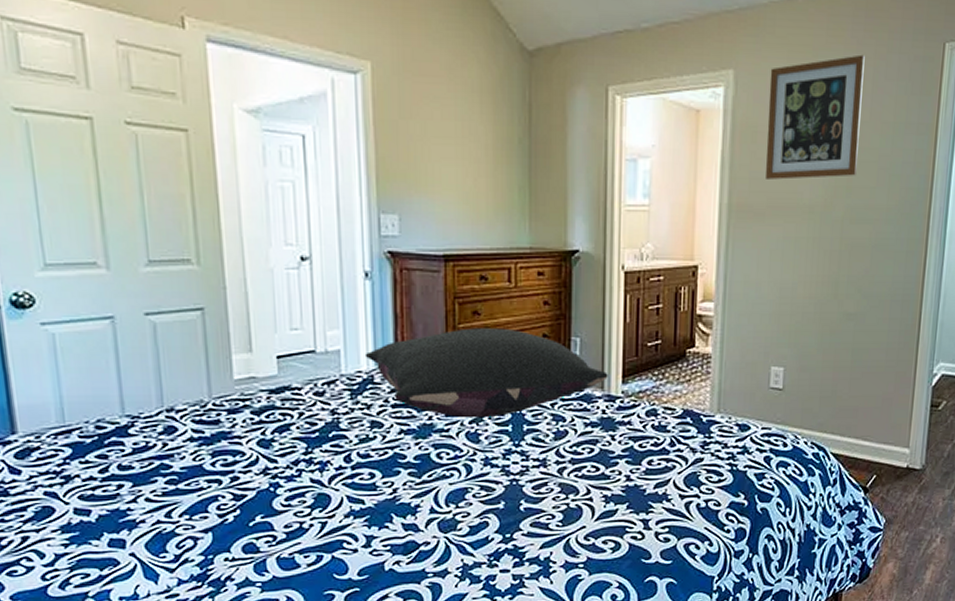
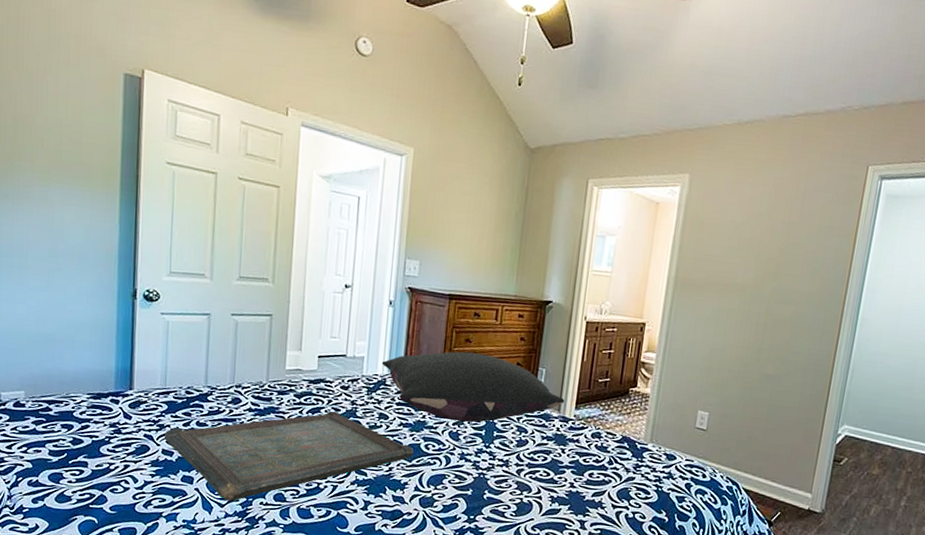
serving tray: none [73,426,424,564] -> present [163,411,415,502]
wall art: present [765,54,865,180] -> none [708,170,799,265]

